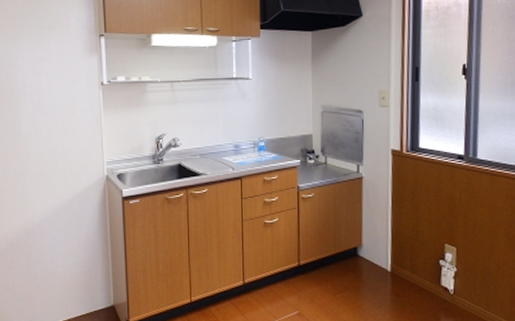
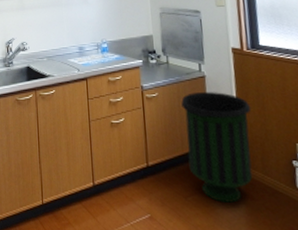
trash can: none [337,193,405,299] -> present [181,92,253,203]

